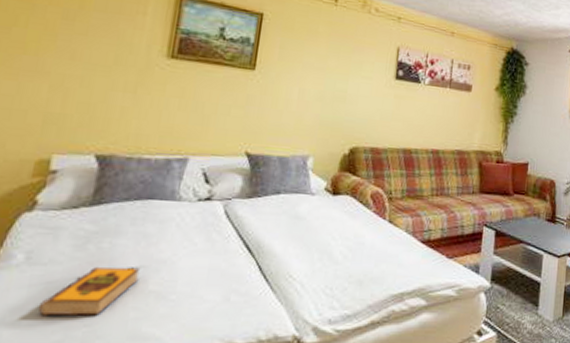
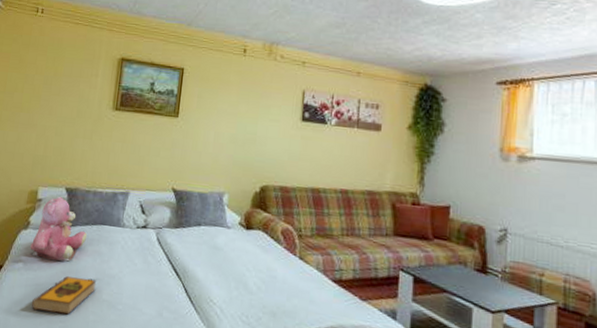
teddy bear: none [37,165,128,250] -> present [30,196,88,262]

